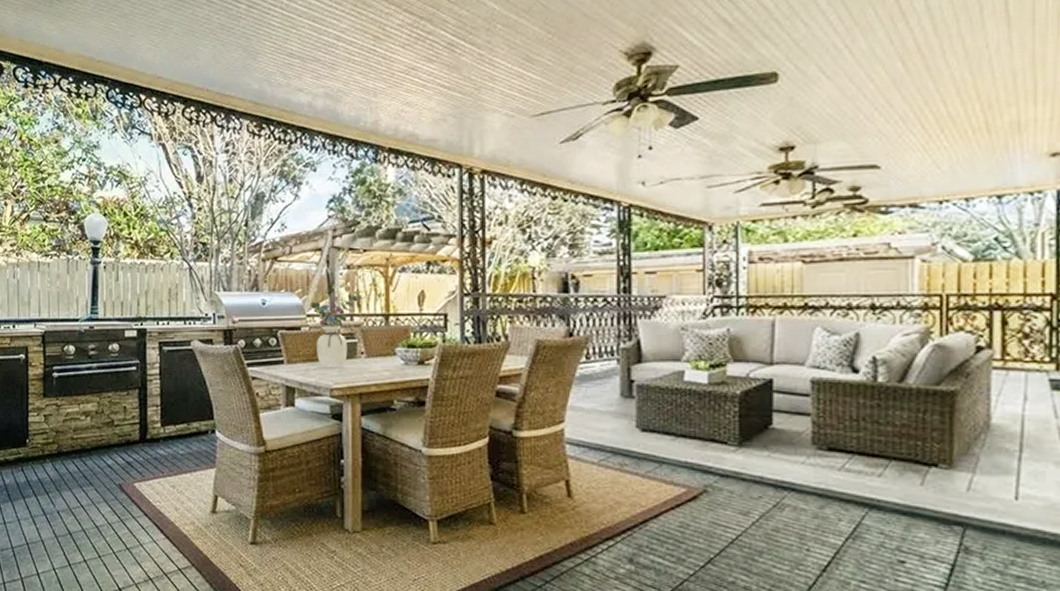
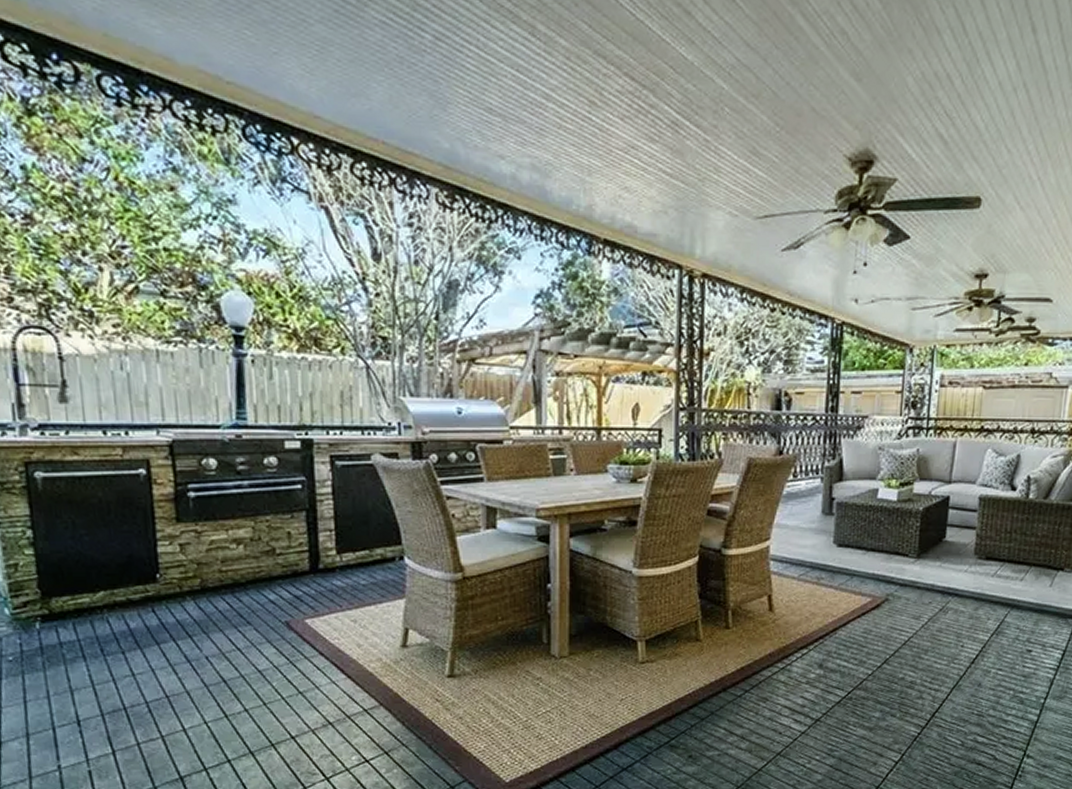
bouquet: present [311,284,363,368] -> none [515,393,573,486]

